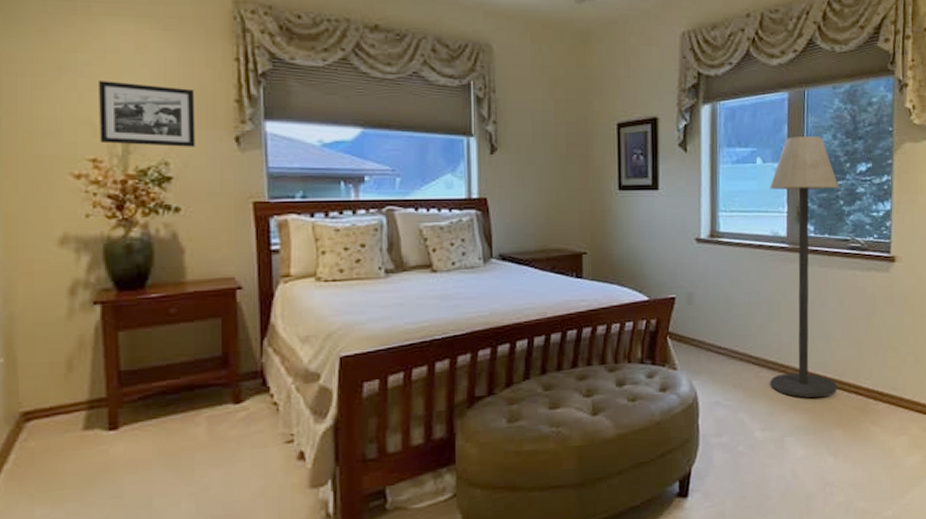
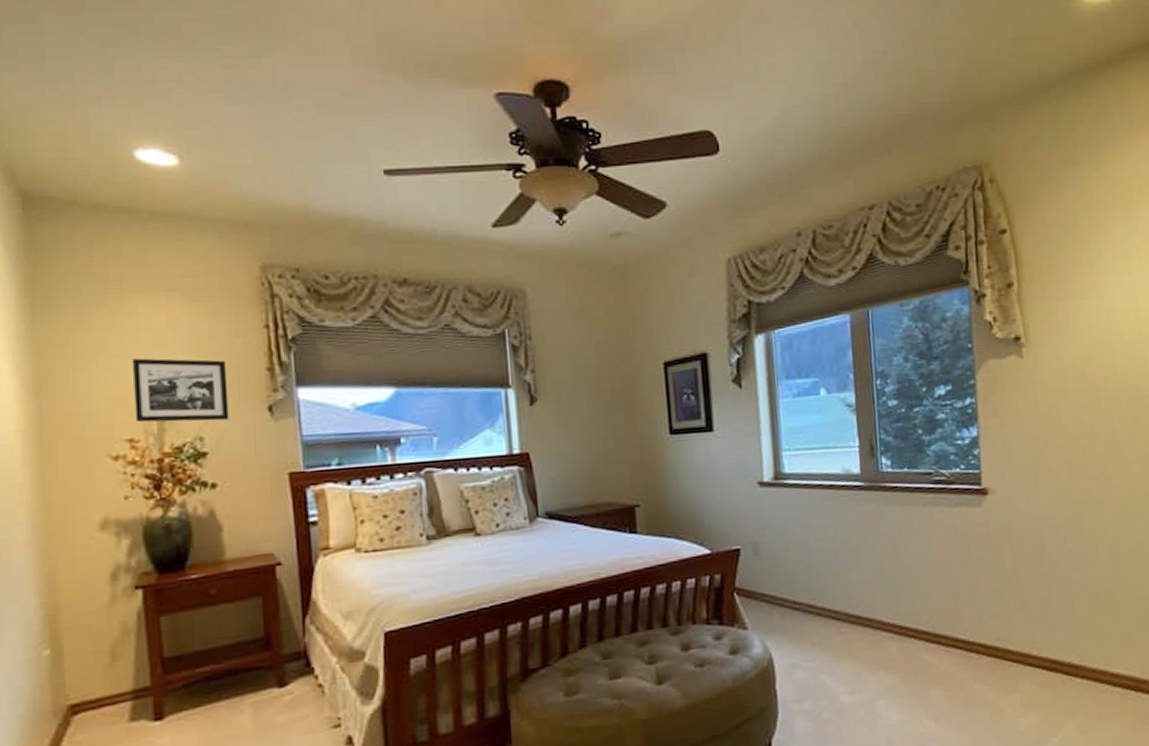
floor lamp: present [770,136,839,398] -> none [837,360,933,655]

